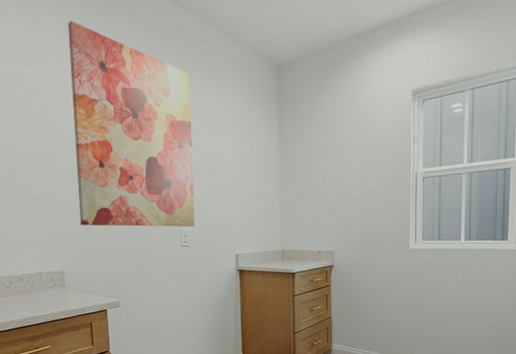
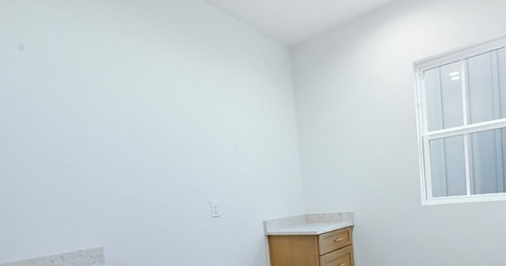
wall art: present [67,20,195,227] -> none [94,15,224,204]

